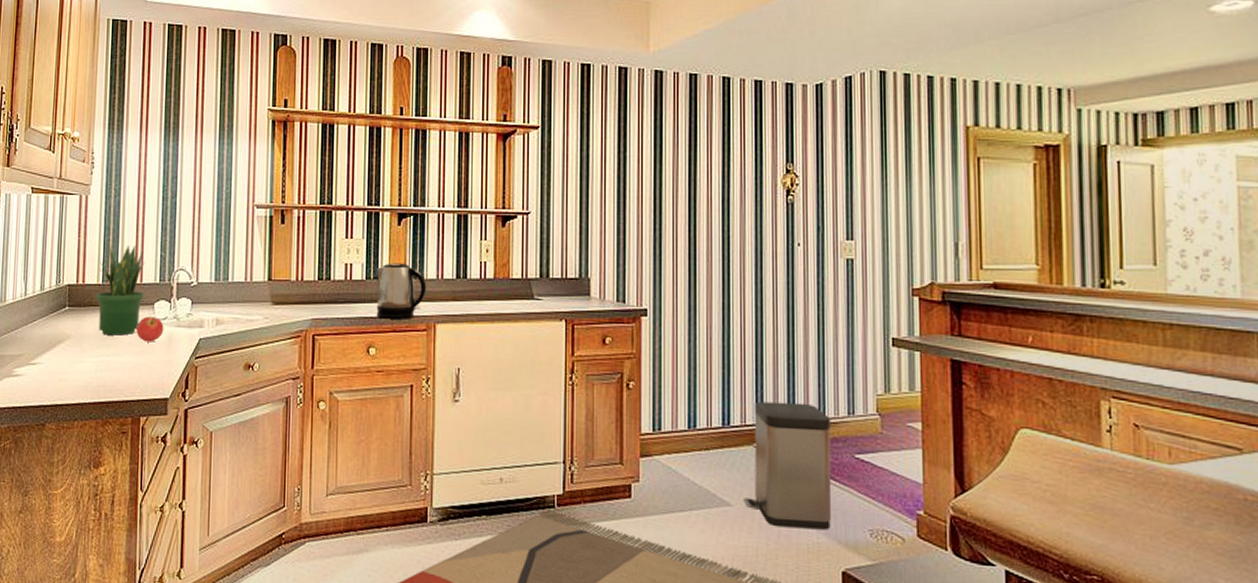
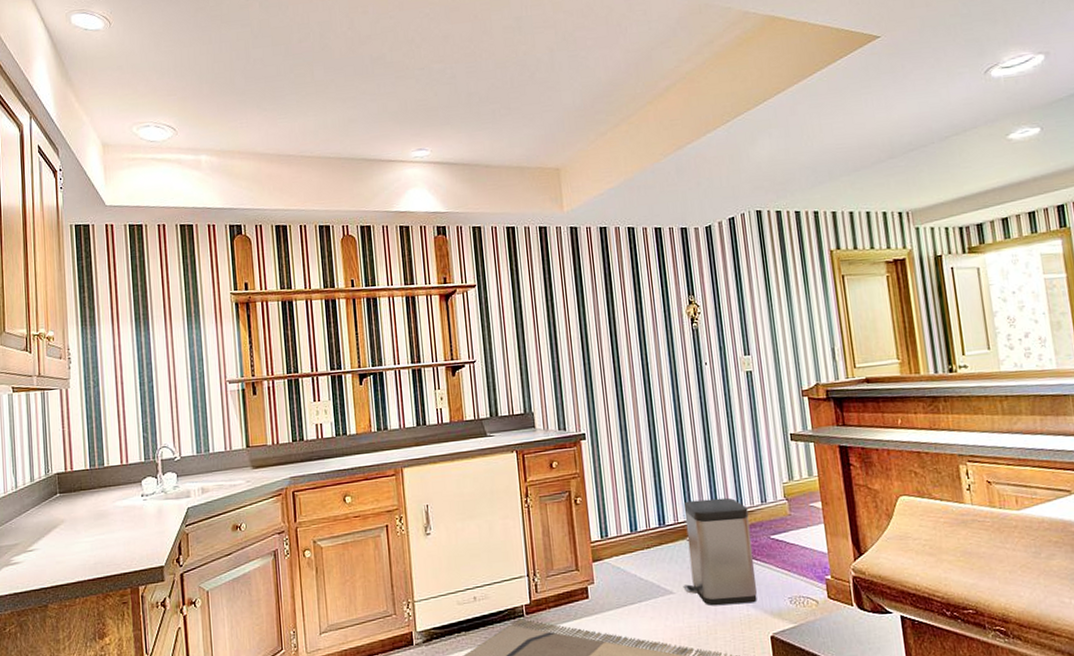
planter: present [96,244,146,336] -> none [85,430,131,516]
fruit: present [136,316,164,342] -> none [127,493,153,517]
kettle: present [376,263,427,319] -> none [344,417,392,470]

